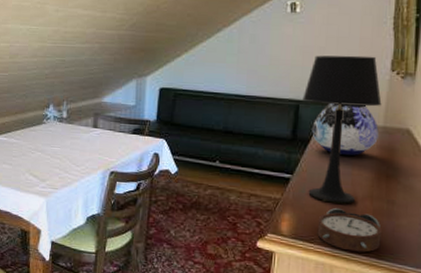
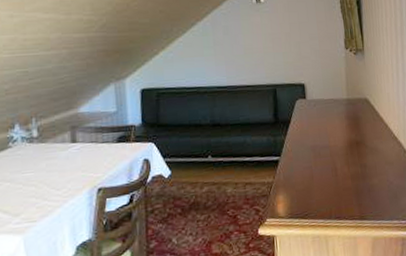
table lamp: present [302,55,382,204] -> none [278,37,343,177]
vase: present [312,103,379,155] -> none [290,82,345,130]
alarm clock: present [317,207,382,253] -> none [308,179,362,219]

